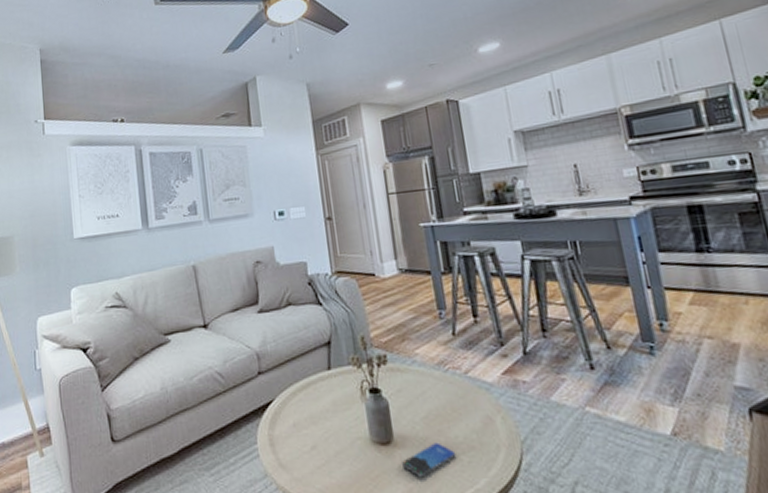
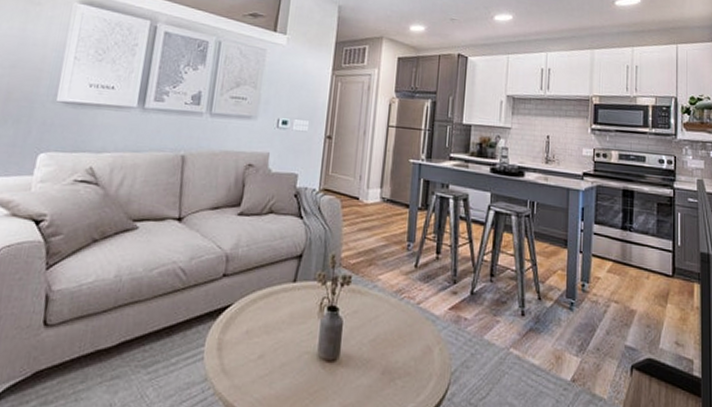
smartphone: present [401,442,457,478] -> none [340,365,393,397]

